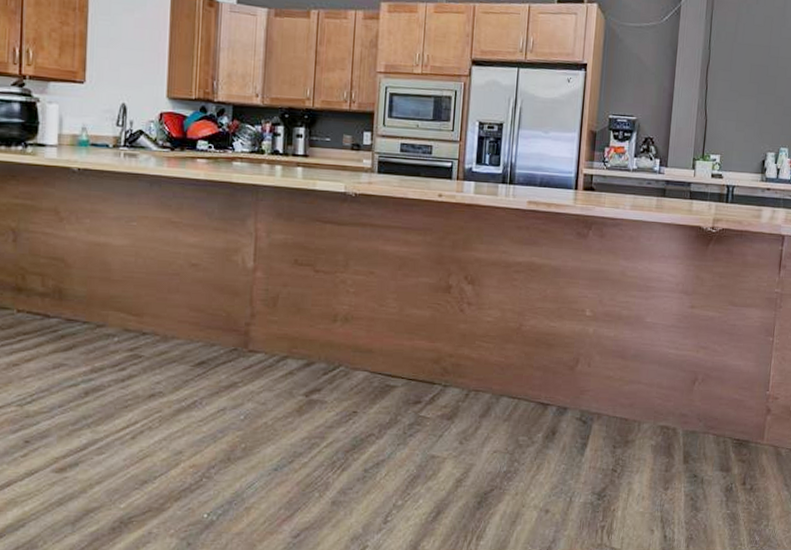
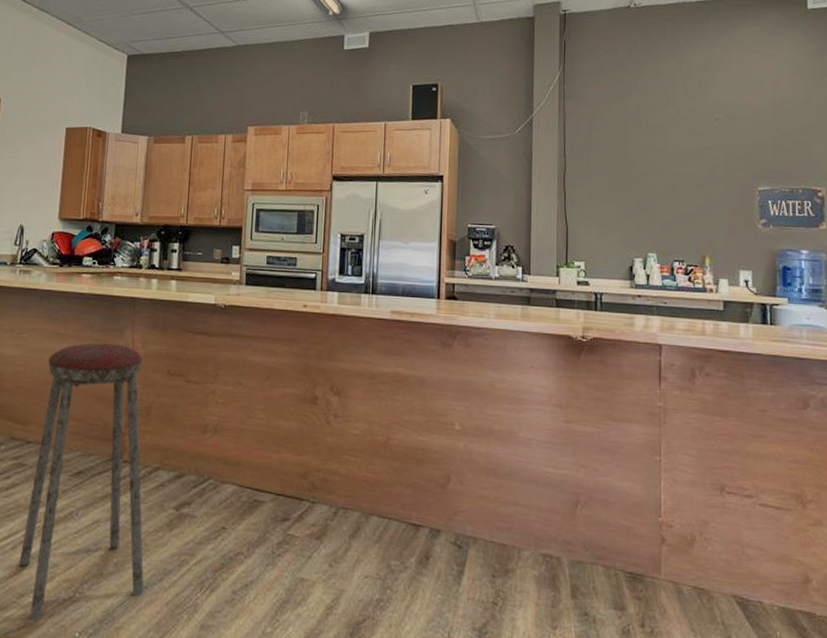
music stool: none [140,232,274,504] -> present [18,343,145,620]

